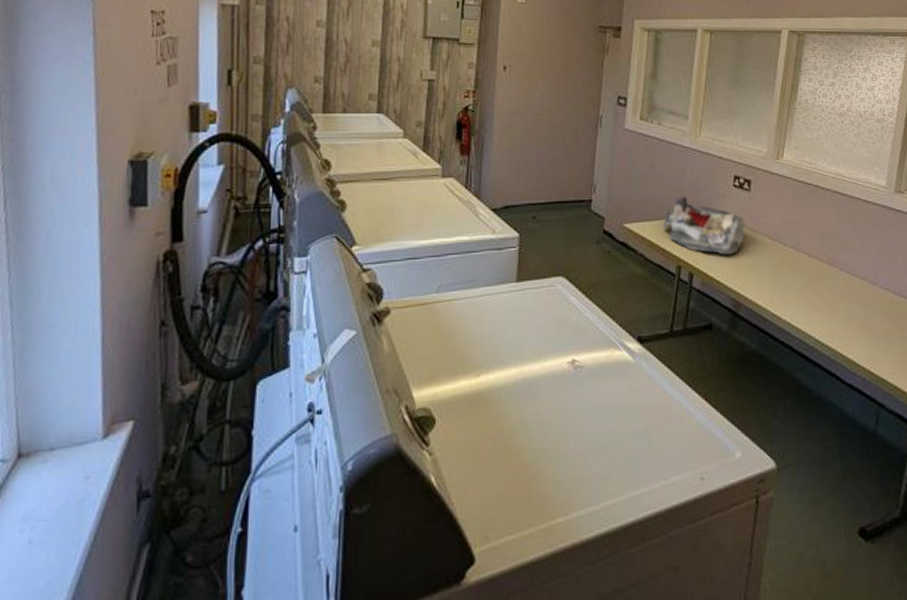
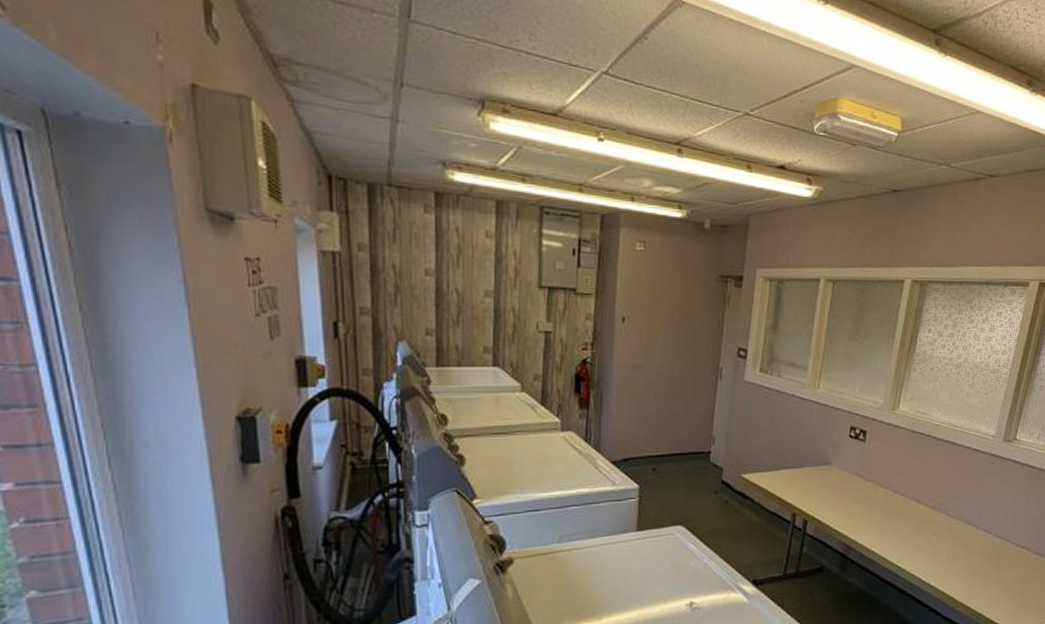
laundry basket: present [663,196,746,255] -> none [780,447,859,503]

